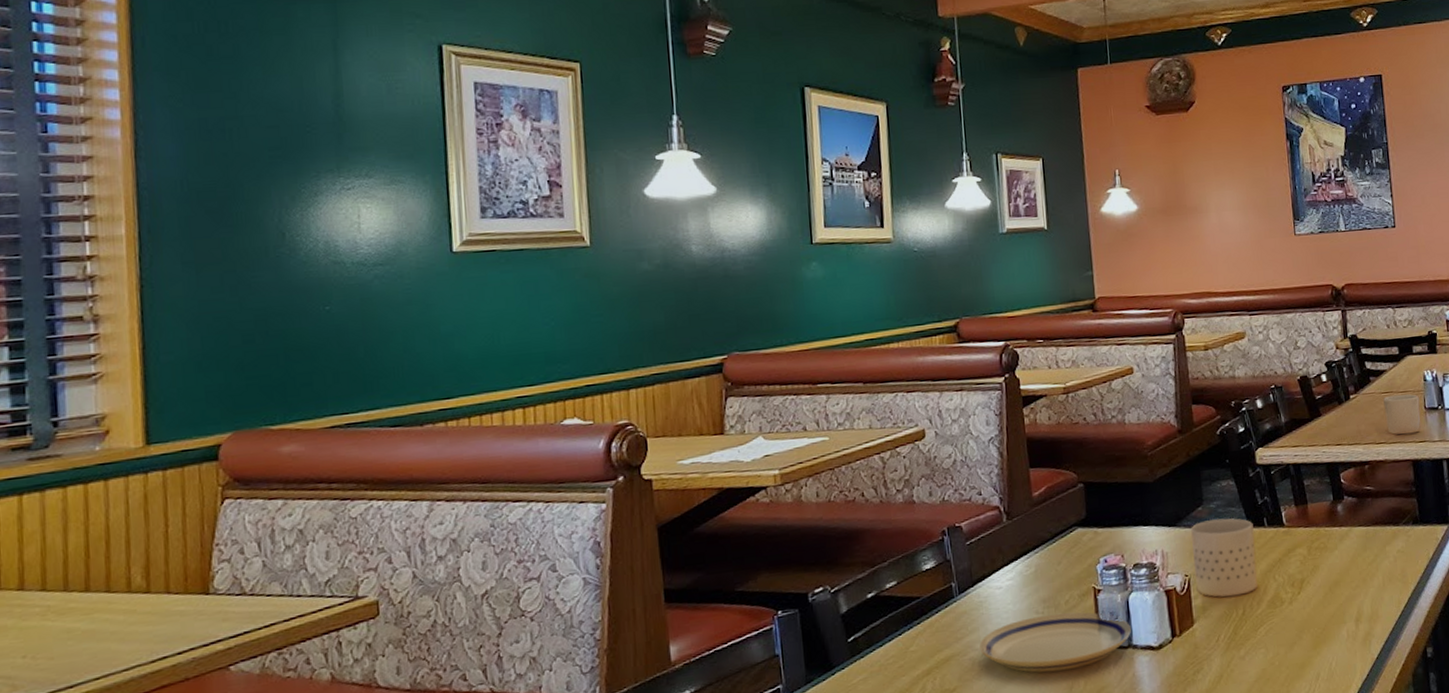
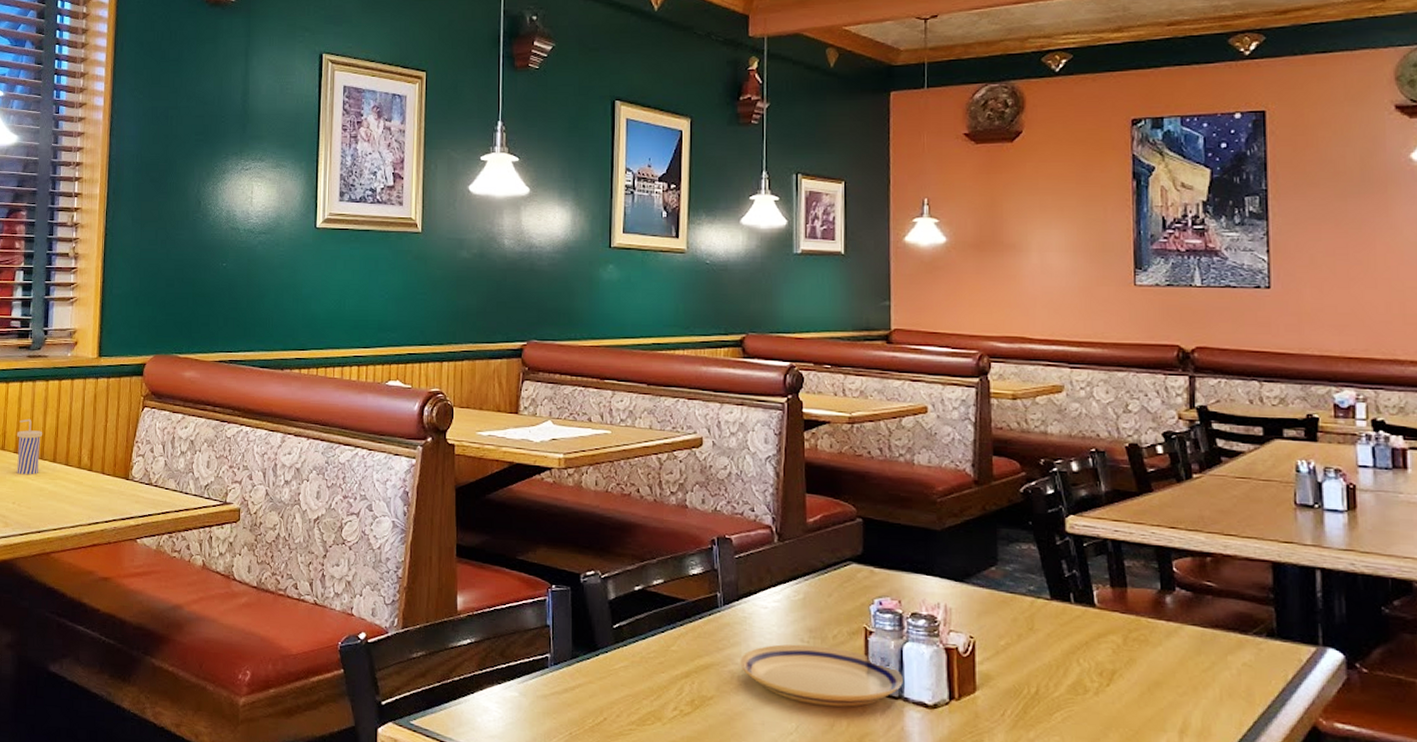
beverage cup: none [20,541,63,619] -> present [17,418,42,475]
mug: present [1191,518,1259,597] -> none [981,582,1058,672]
mug: present [1383,394,1421,435] -> none [1238,482,1288,531]

